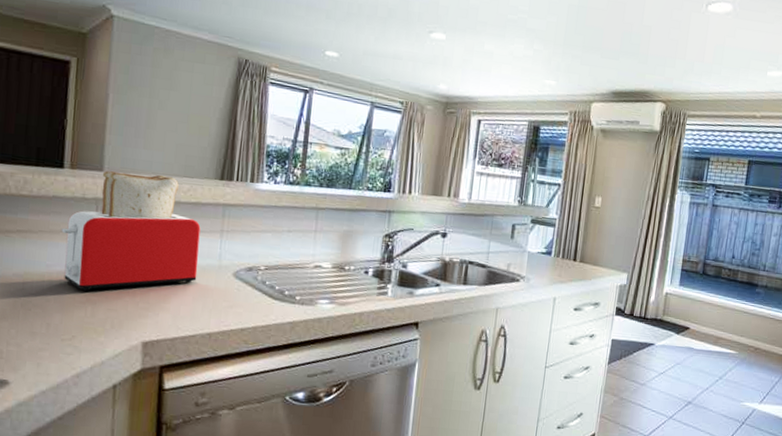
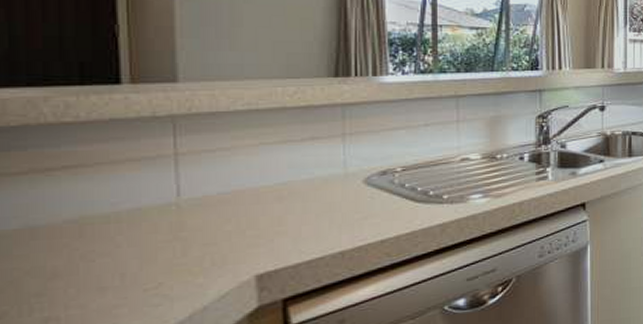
toaster: present [61,171,201,291] -> none [127,80,318,227]

